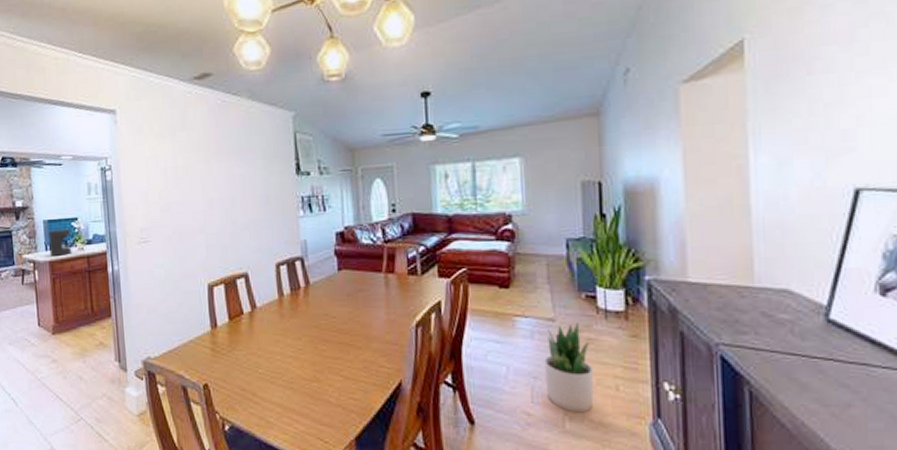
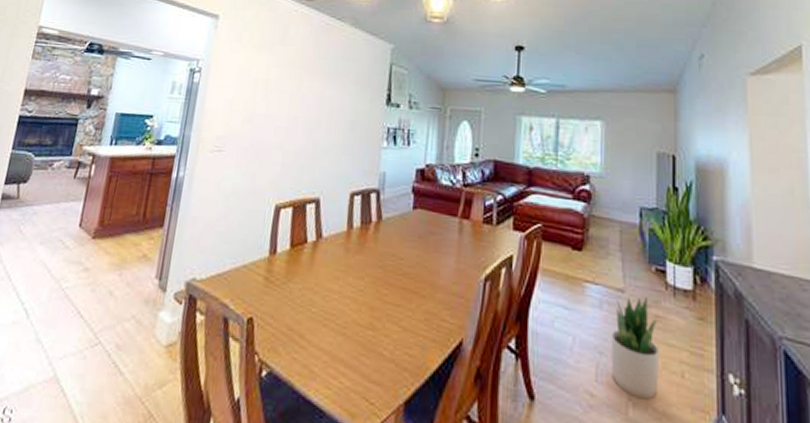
coffee maker: present [48,229,72,256] -> none [113,124,143,153]

